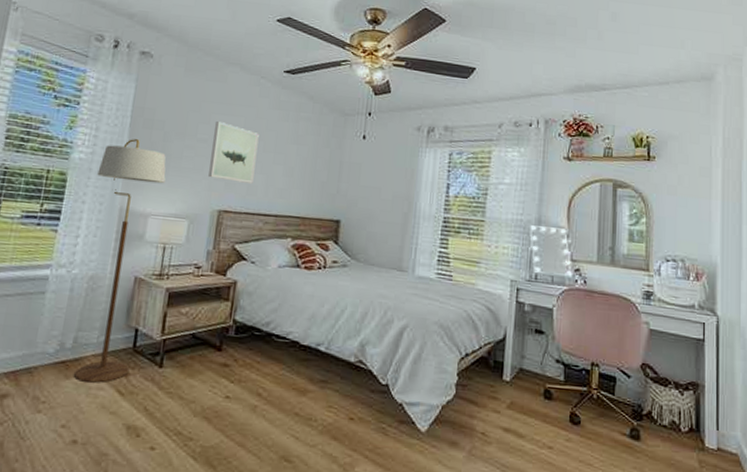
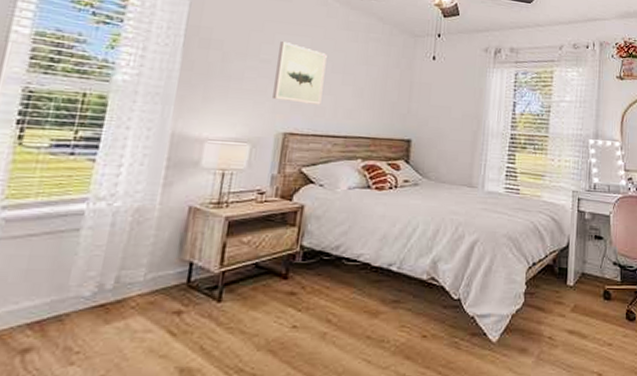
floor lamp: present [74,139,166,383] -> none [116,59,225,325]

